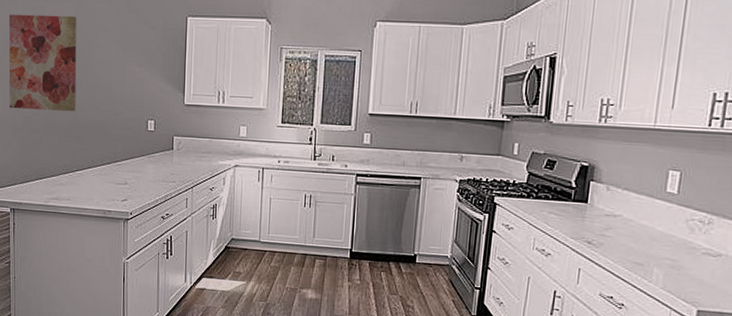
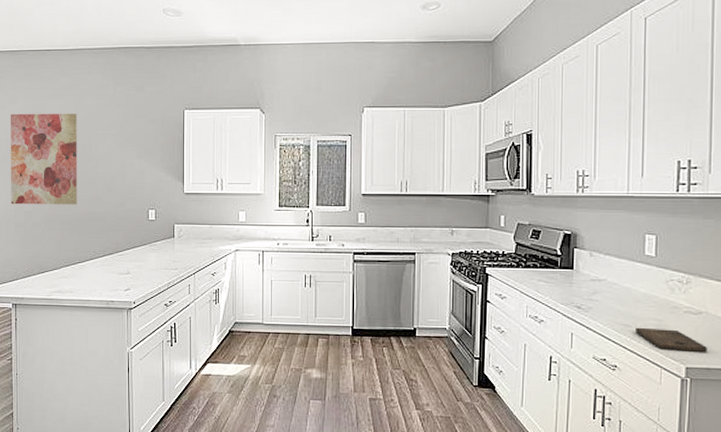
cutting board: none [648,266,723,296] -> present [636,327,707,352]

